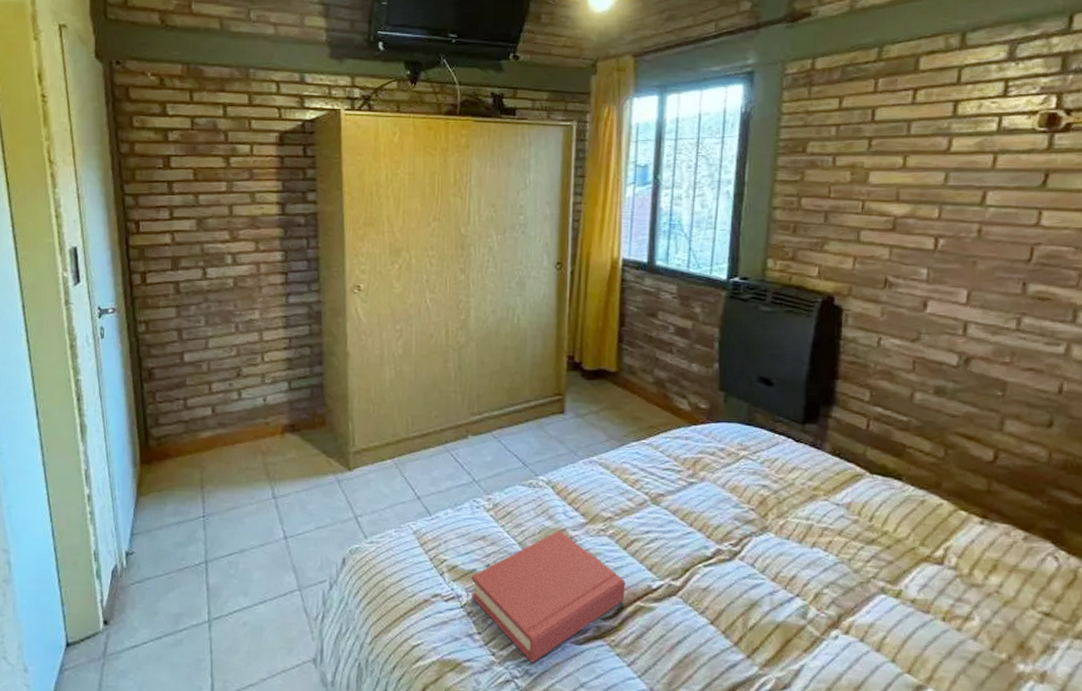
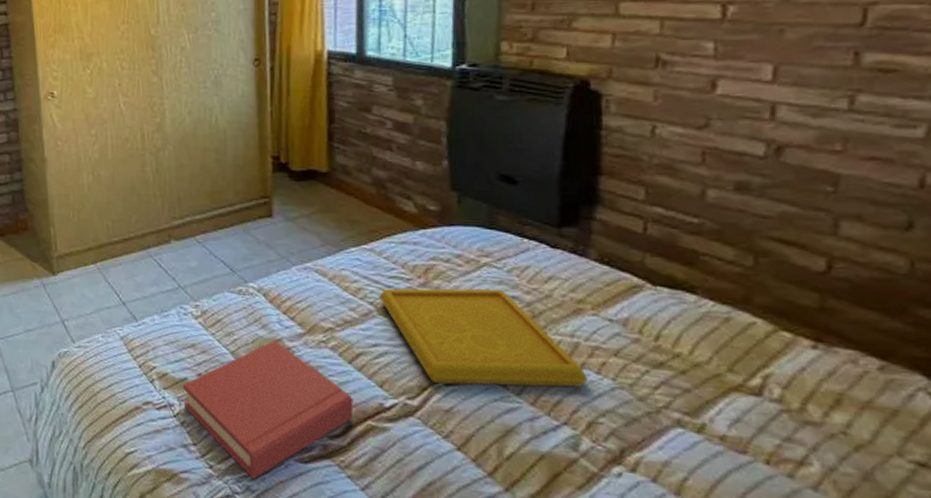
serving tray: none [653,478,818,566] -> present [379,288,588,387]

